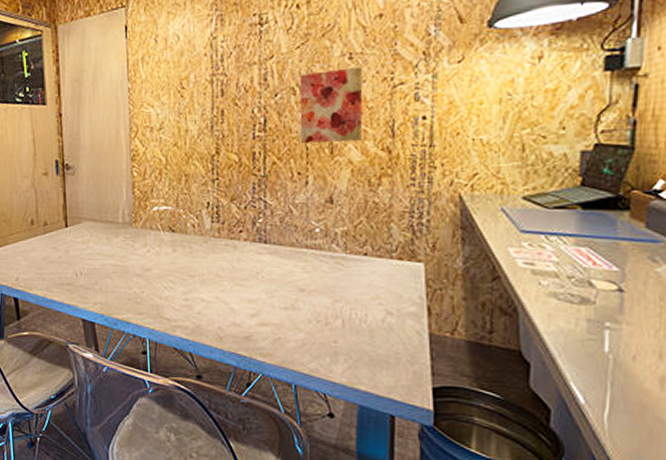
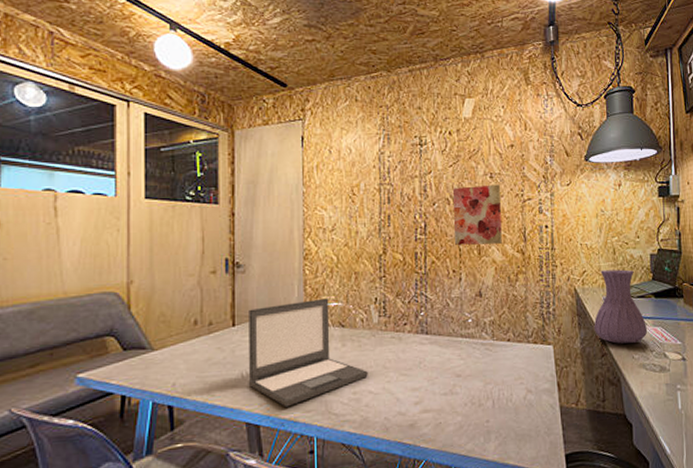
laptop: none [80,201,200,308] -> present [248,298,368,408]
vase: none [483,171,566,266] -> present [593,269,648,344]

